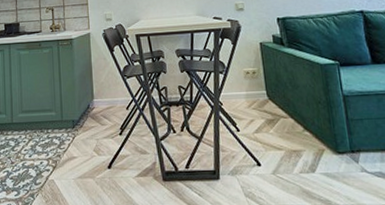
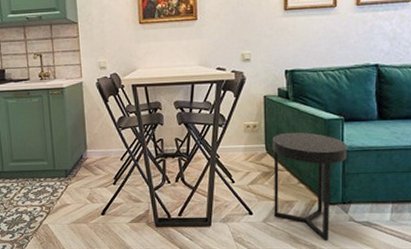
side table: none [272,77,348,194] -> present [272,132,347,240]

